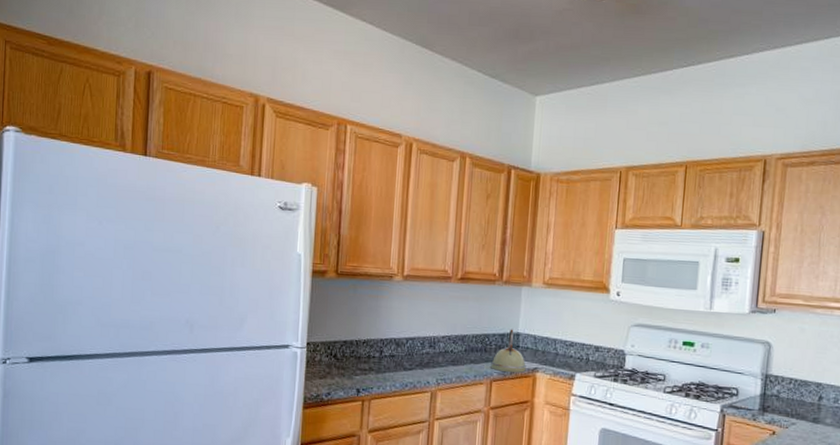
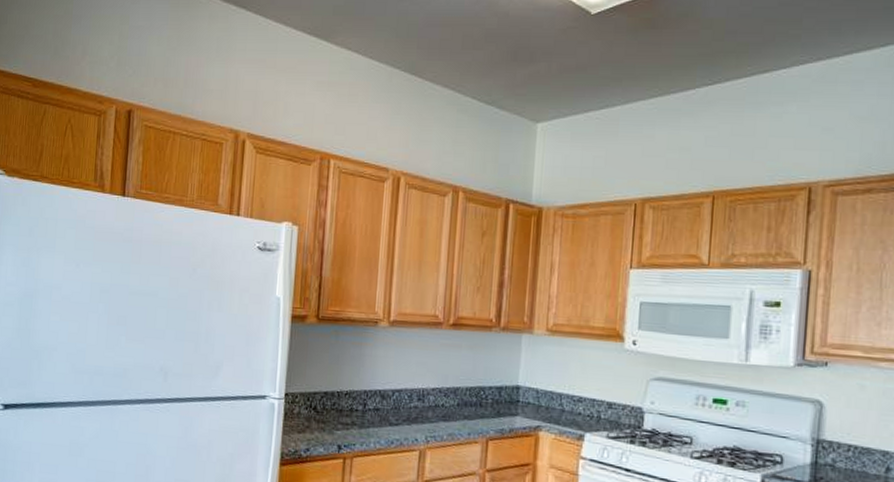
kettle: present [490,329,526,374] -> none [486,381,527,432]

